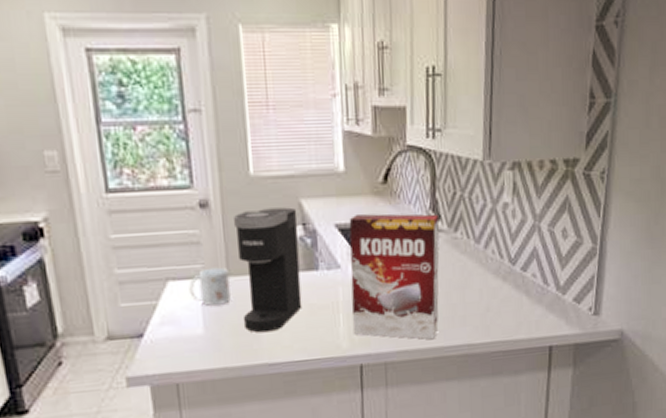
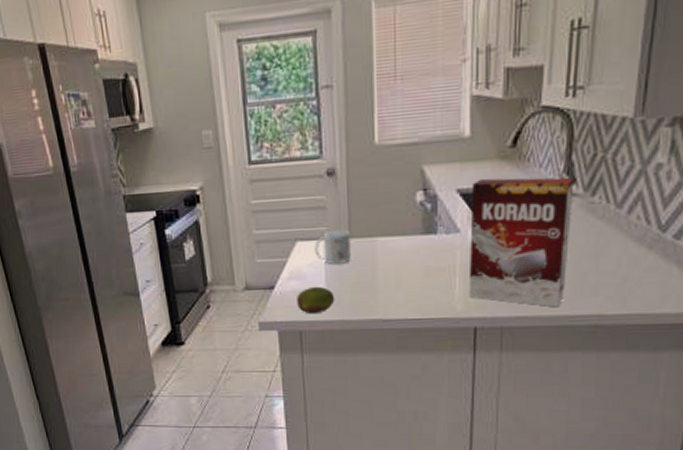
fruit: none [171,331,215,363] -> present [297,286,335,313]
coffee maker: present [234,207,302,333] -> none [358,173,419,291]

